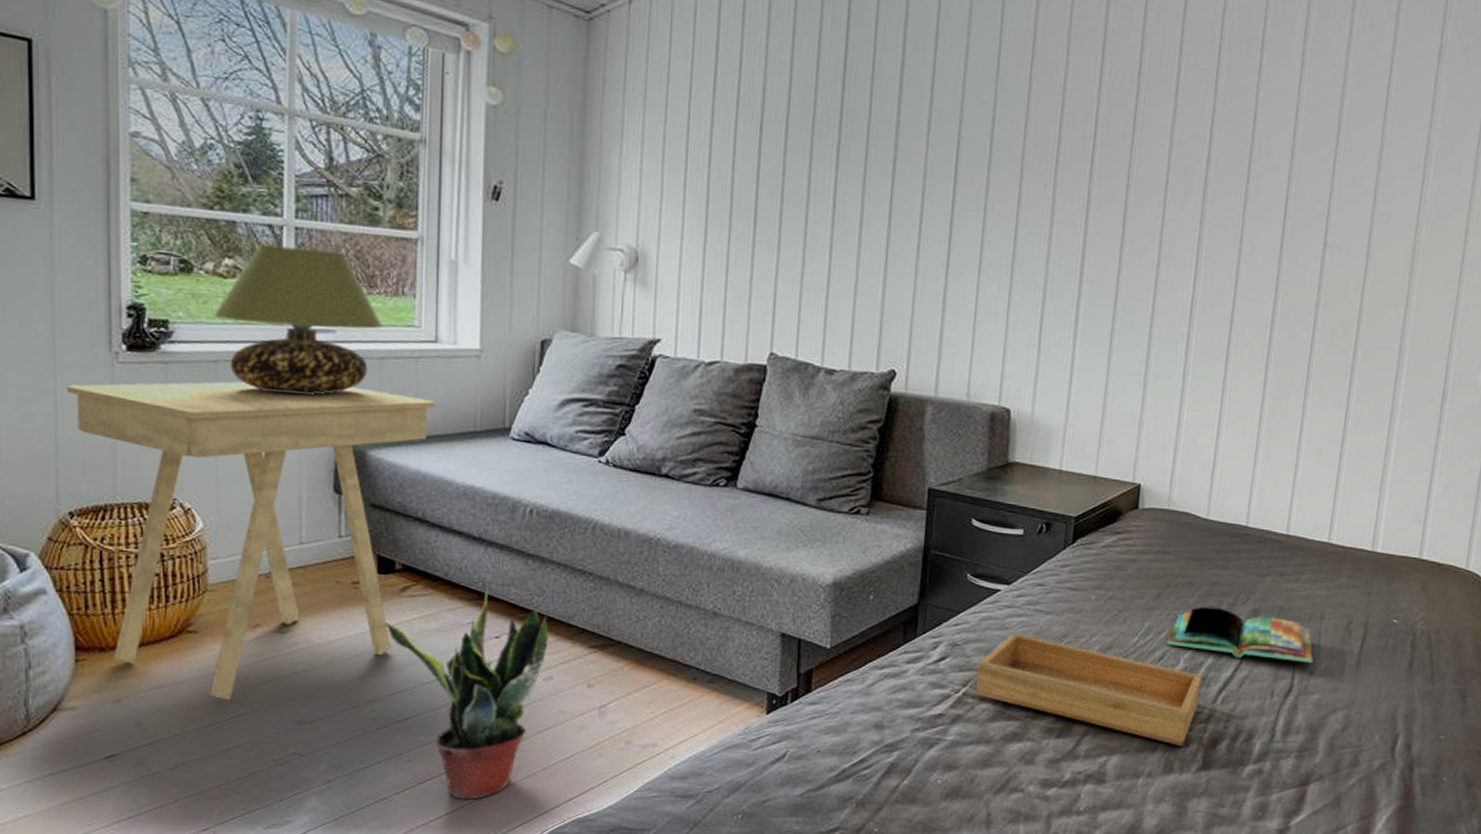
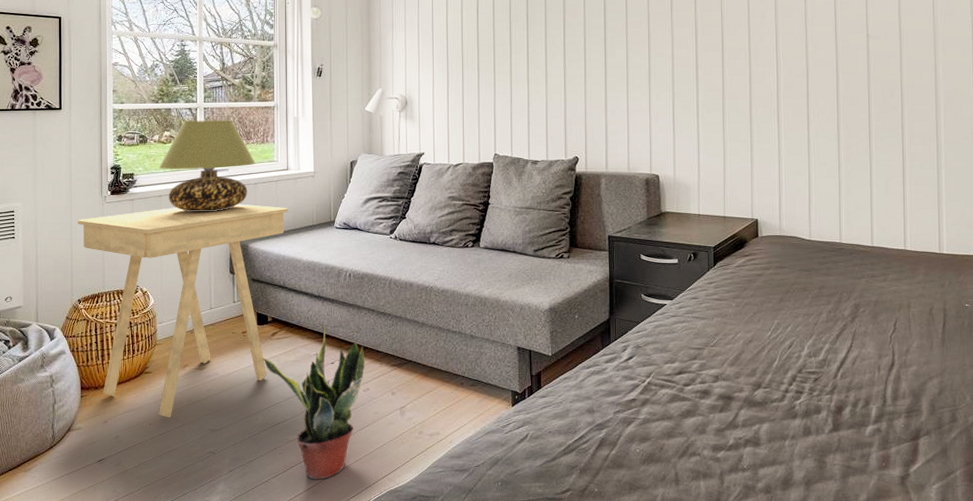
tray: present [976,633,1202,747] -> none [657,335,823,414]
book: present [1166,606,1313,664] -> none [792,305,907,343]

